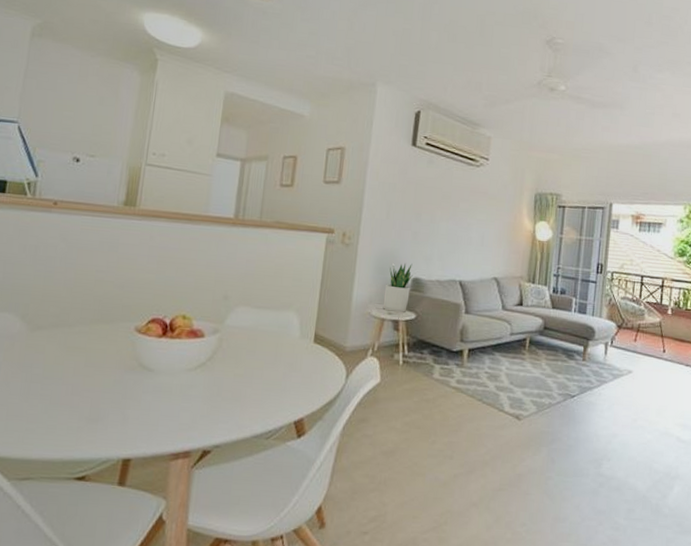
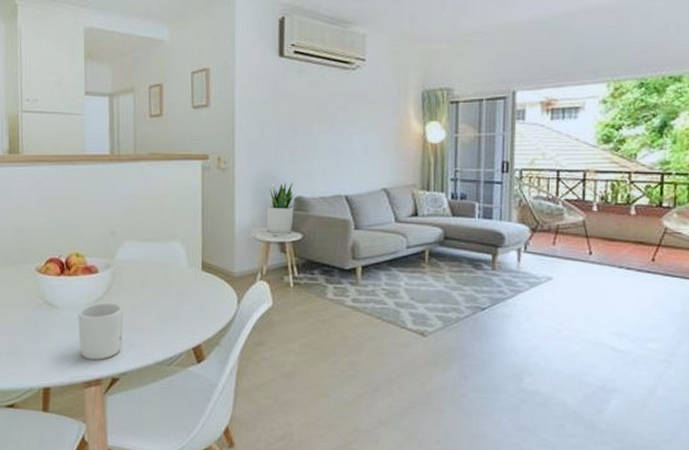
mug: none [171,368,226,430] -> present [78,302,124,360]

